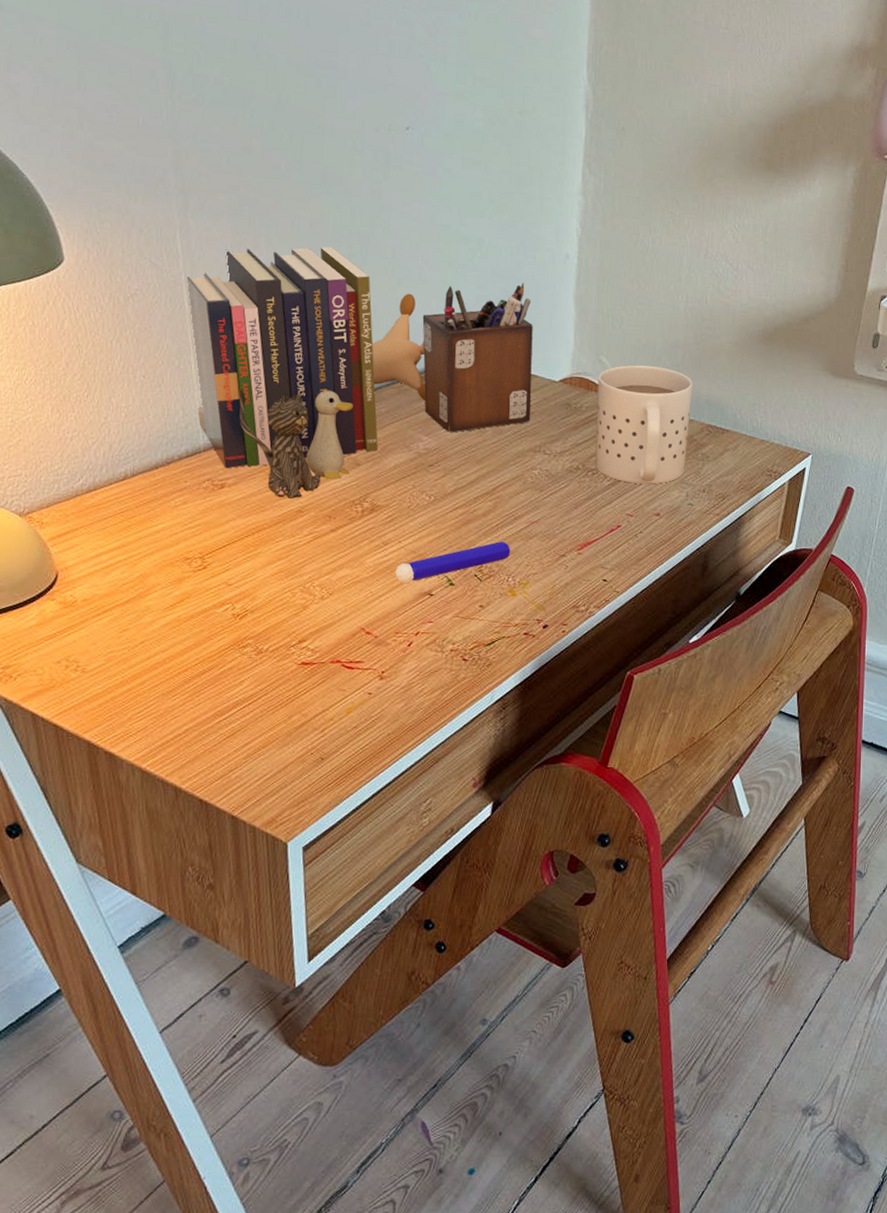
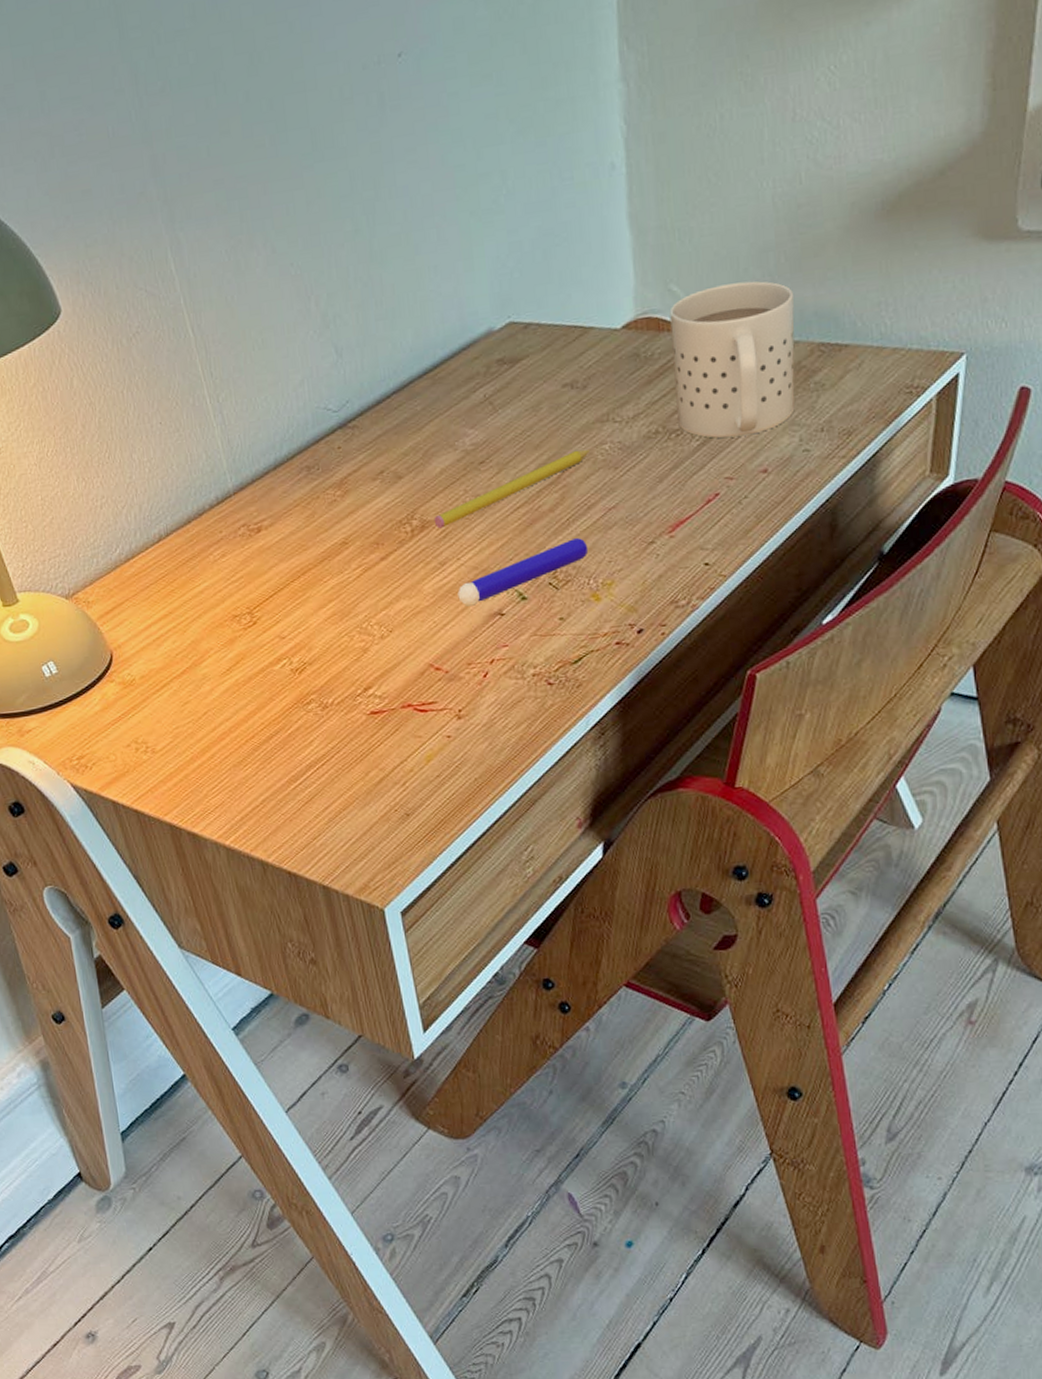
books: present [187,246,378,469] -> none [187,225,419,509]
toy figurine: present [239,389,353,499] -> none [260,396,392,532]
toy animal: present [371,293,469,401] -> none [394,260,502,387]
pencil: none [383,470,523,514] -> present [434,449,591,529]
desk organizer: present [422,283,533,433] -> none [448,214,593,419]

